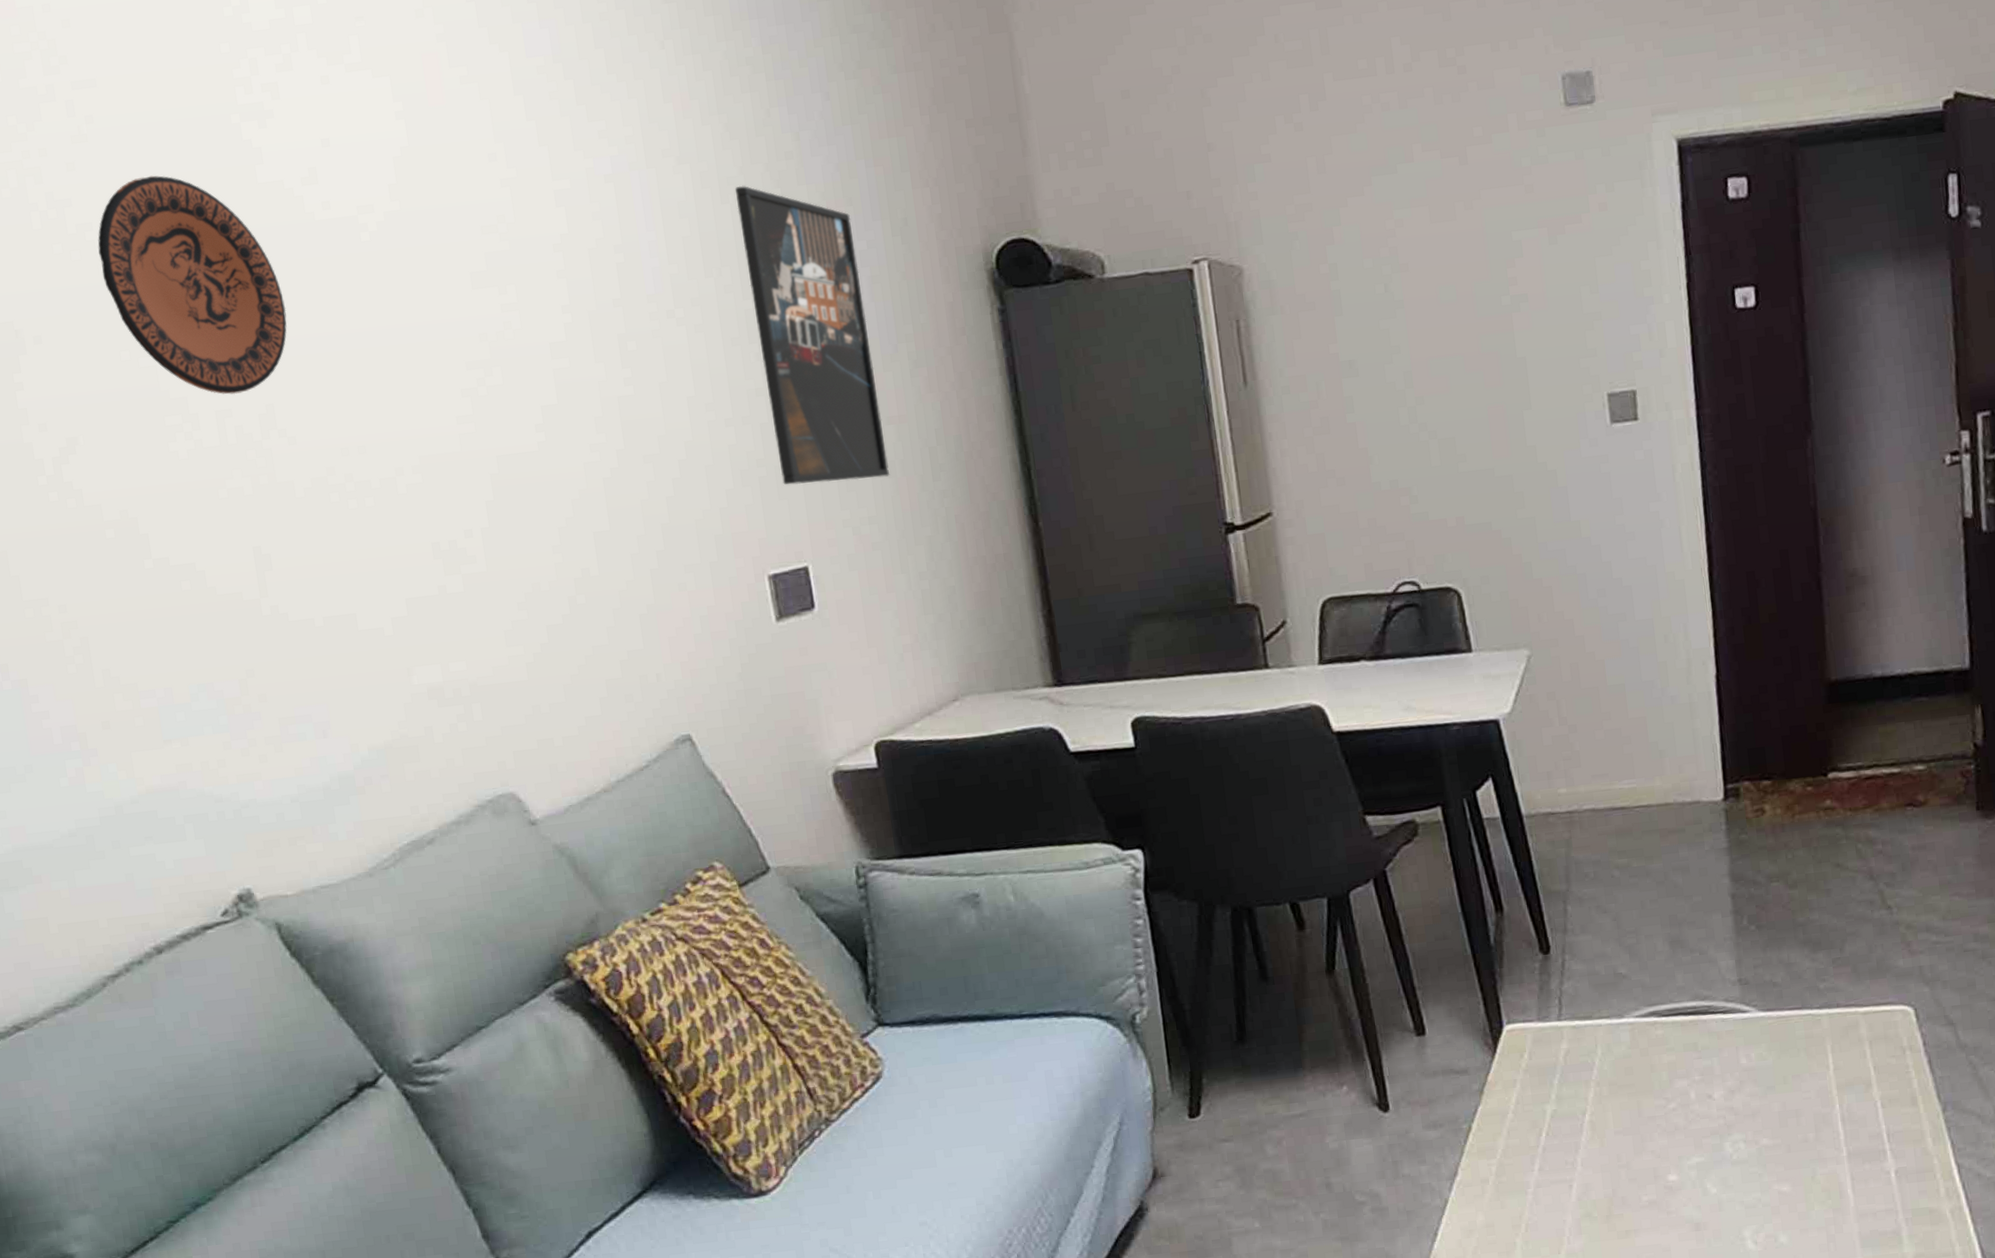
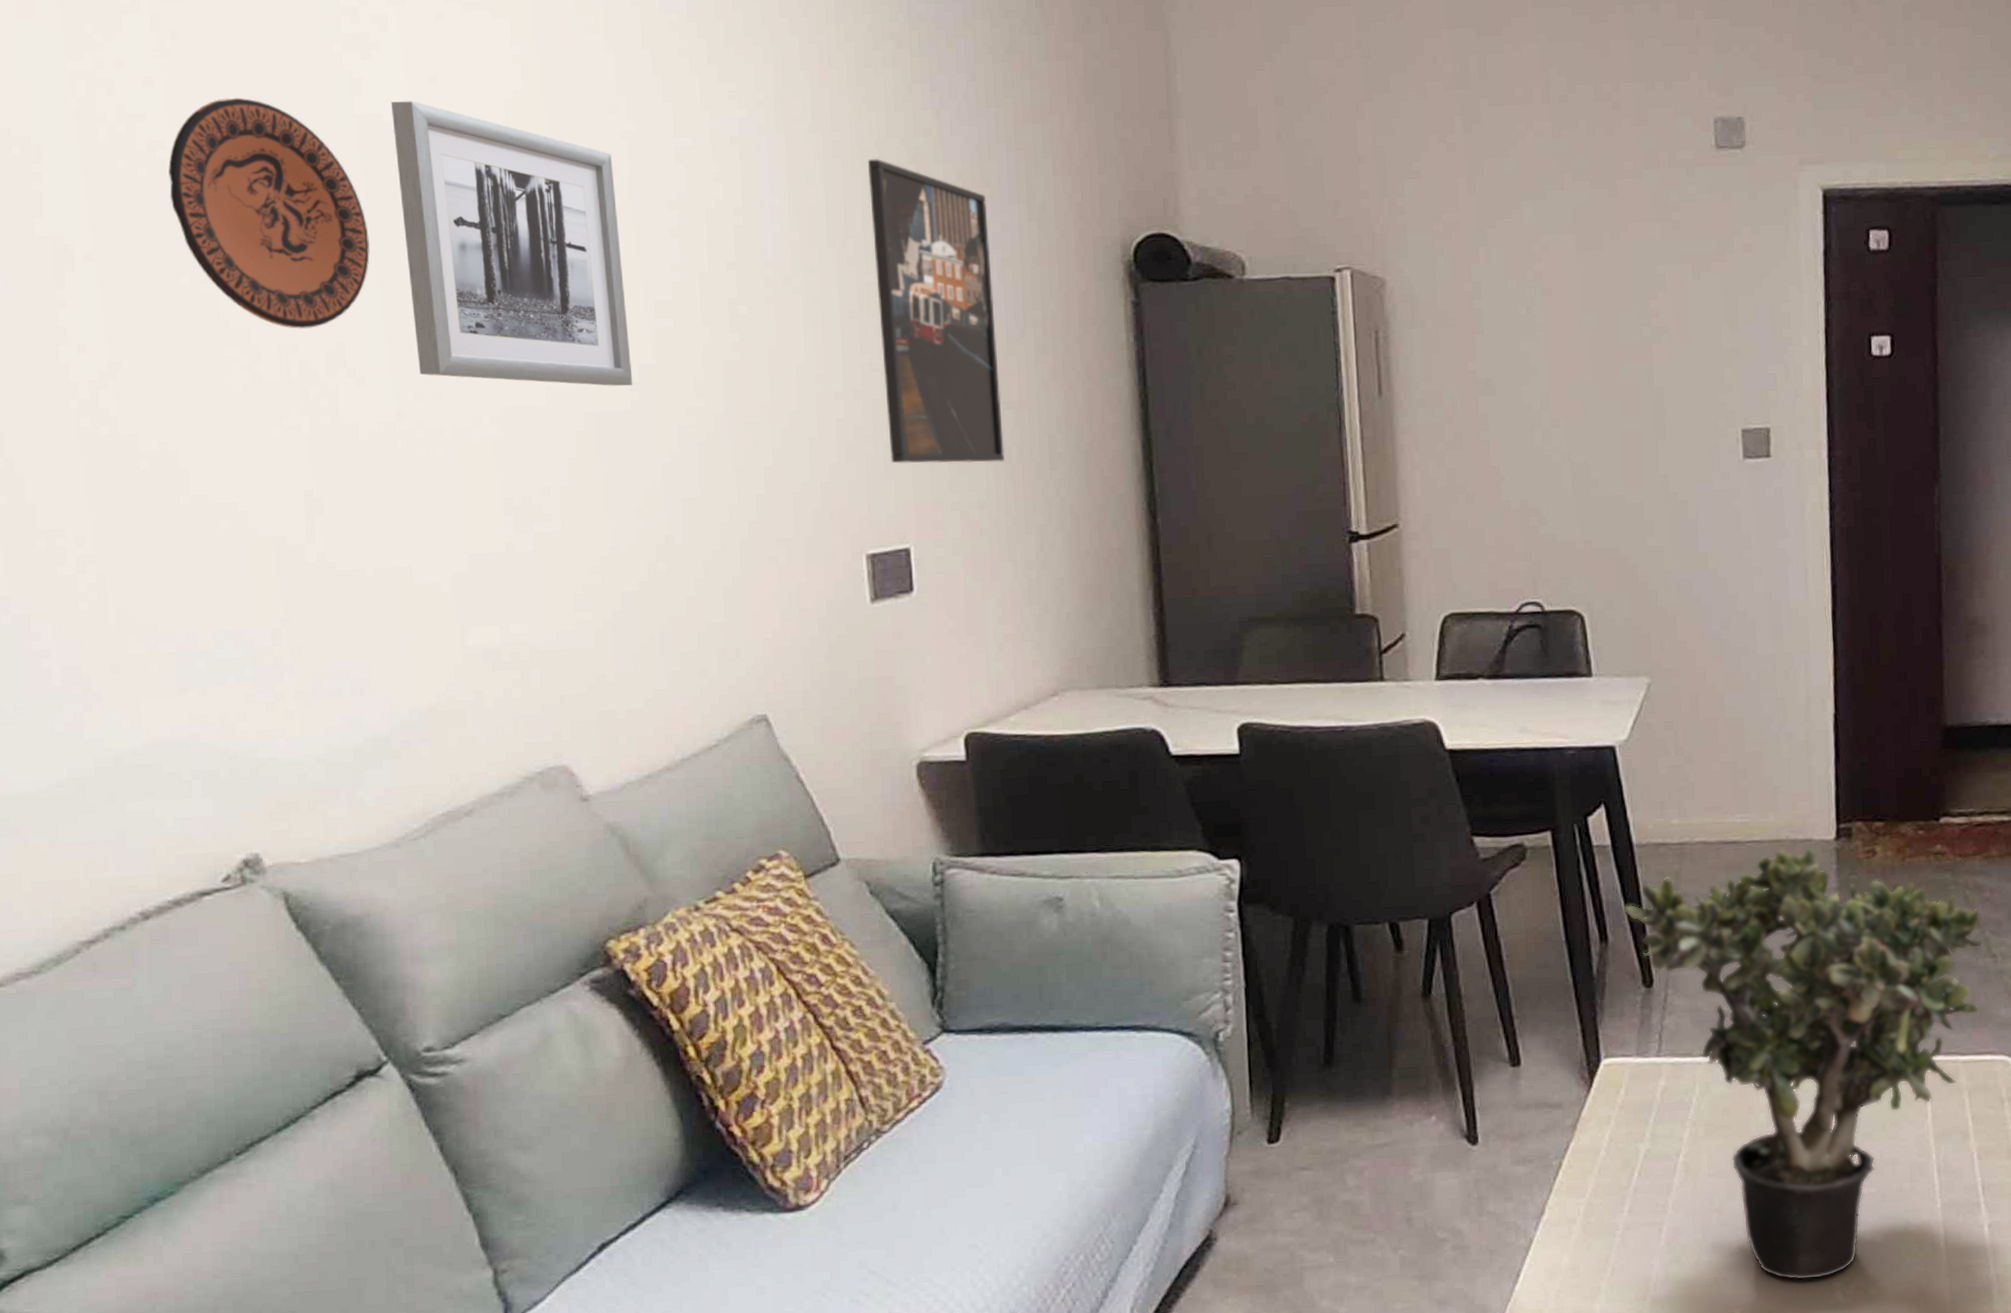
wall art: none [289,165,538,431] -> present [390,101,633,386]
potted plant: none [1516,809,1877,1231] -> present [1623,847,1983,1281]

